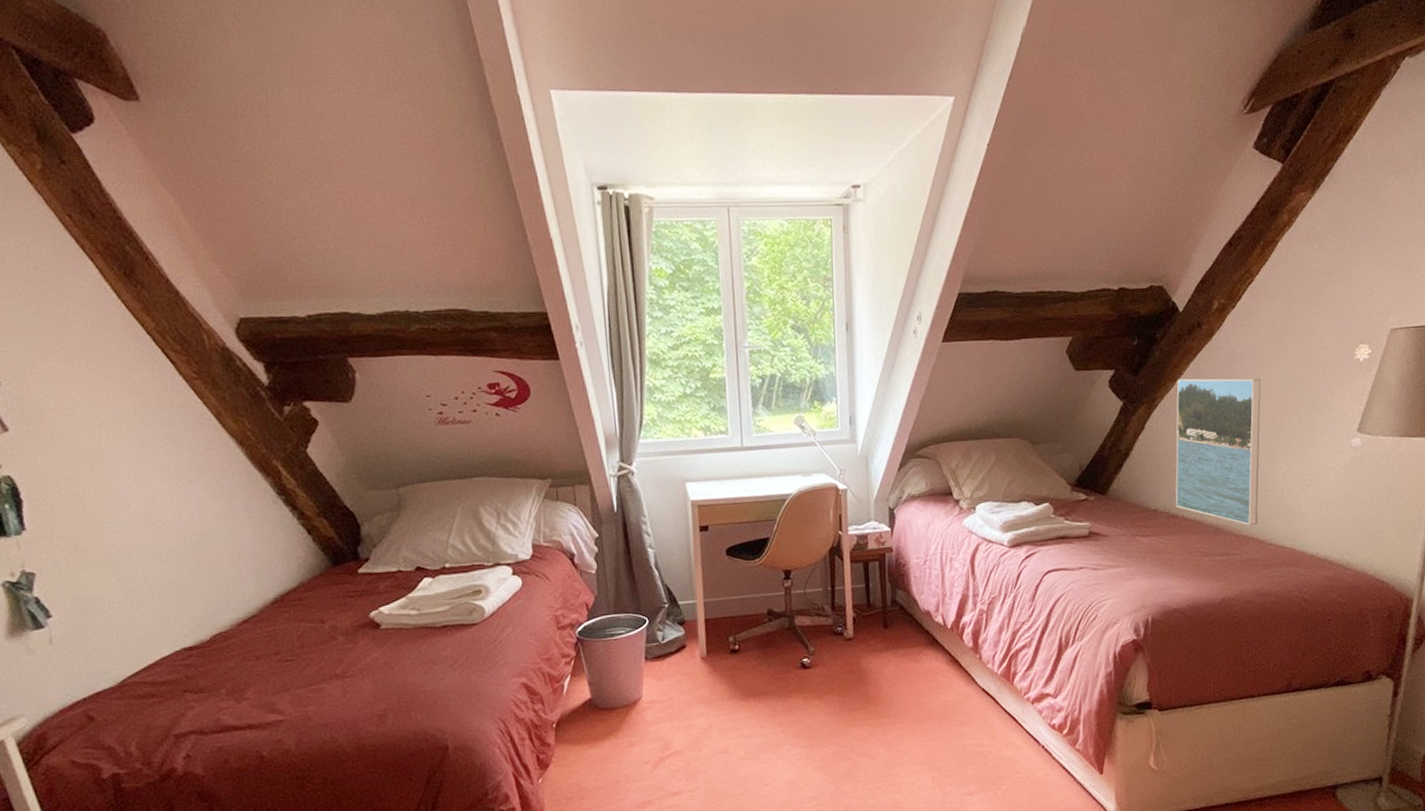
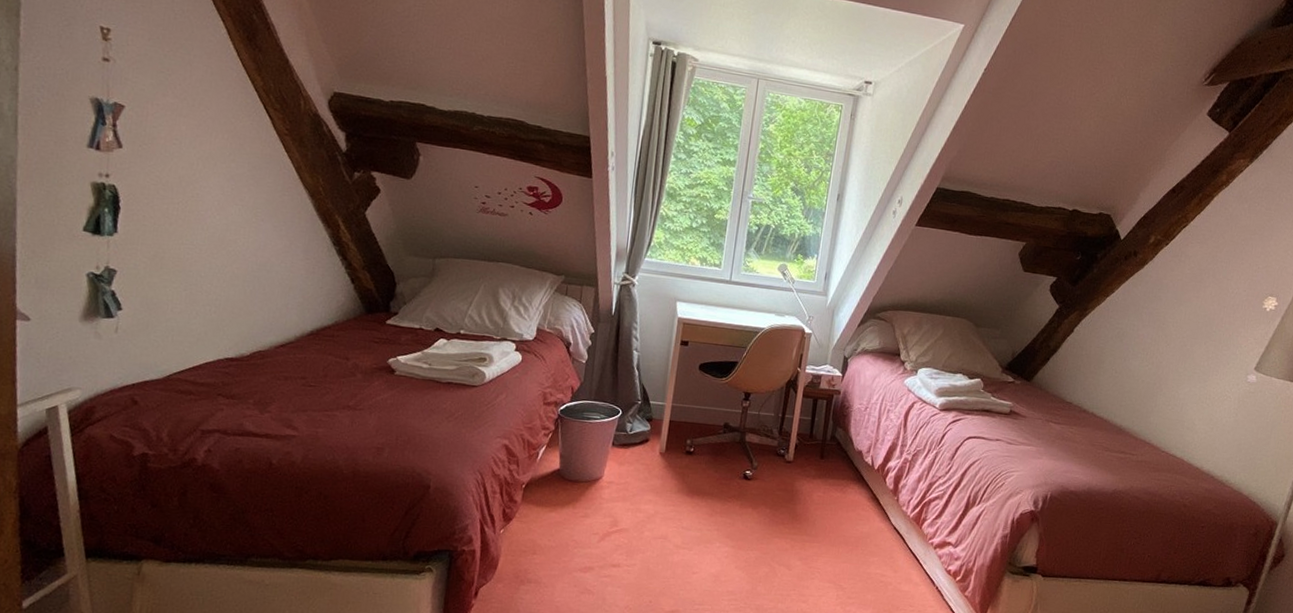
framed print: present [1175,378,1261,526] -> none [1088,295,1180,433]

